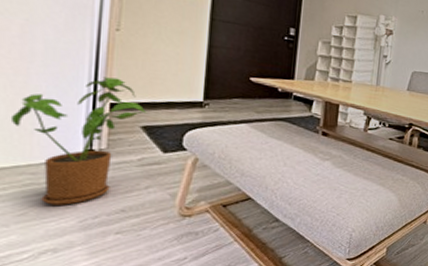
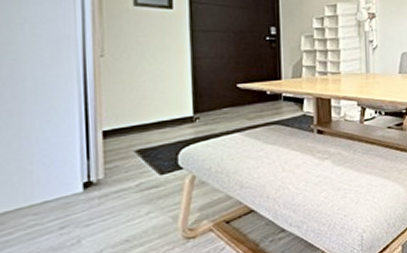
house plant: present [10,77,147,205] -> none [9,105,140,244]

